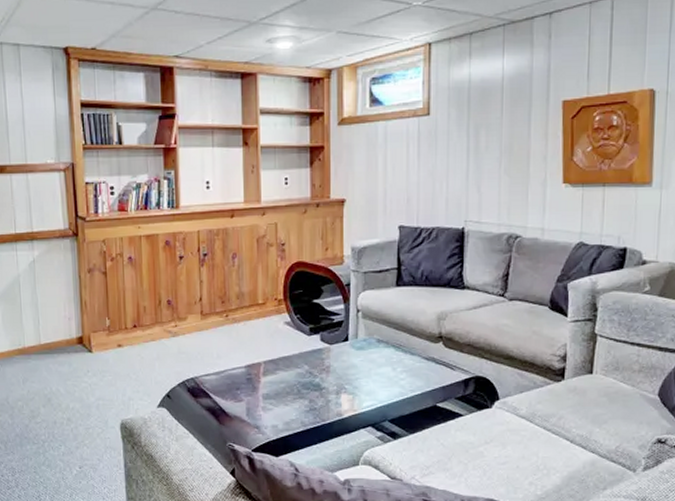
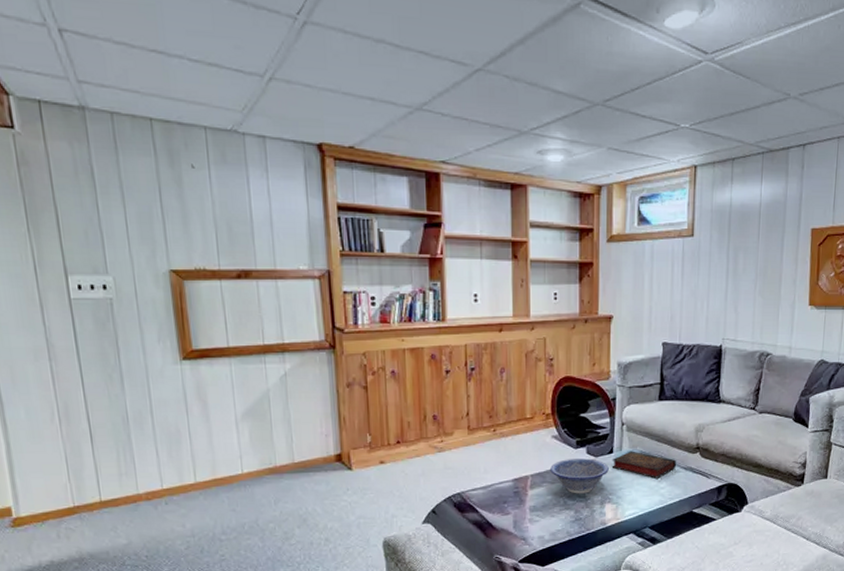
decorative bowl: none [283,346,344,383] -> present [550,458,609,494]
book: none [347,339,417,369] -> present [611,451,676,479]

